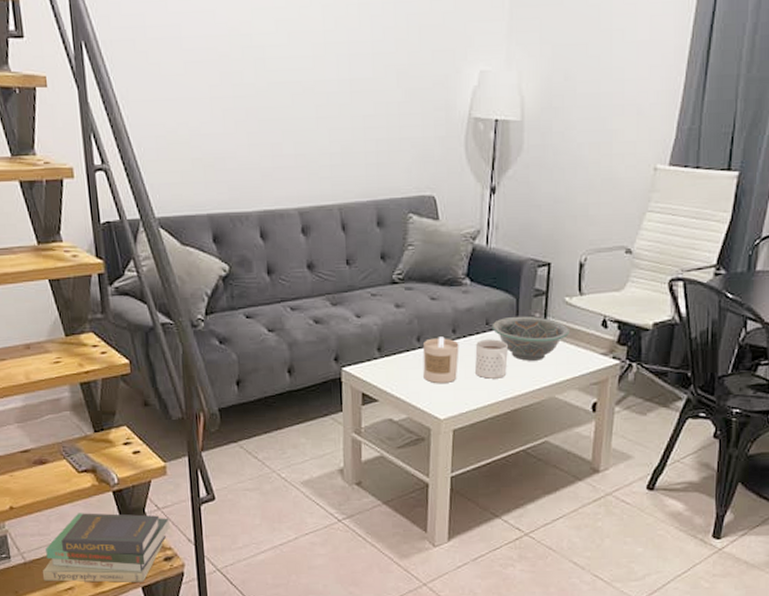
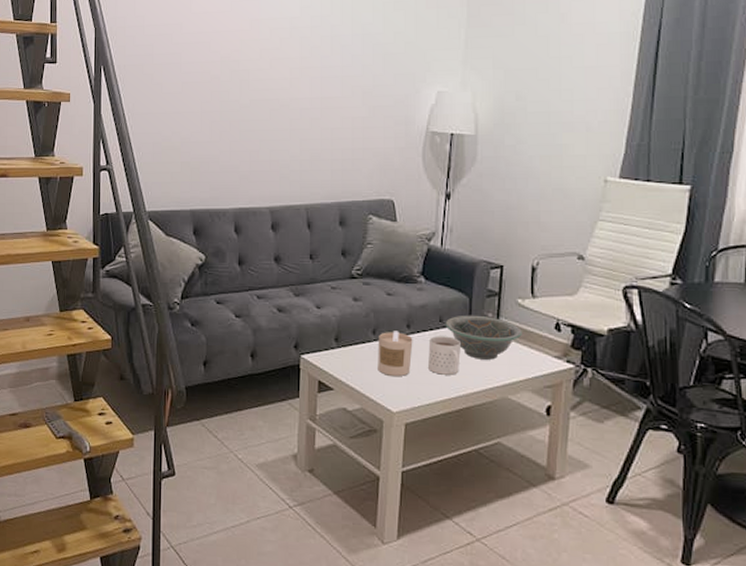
books: present [42,513,170,583] -> none [13,477,132,552]

